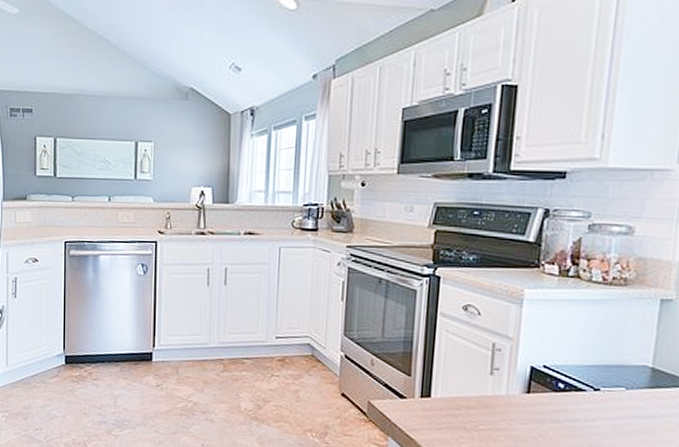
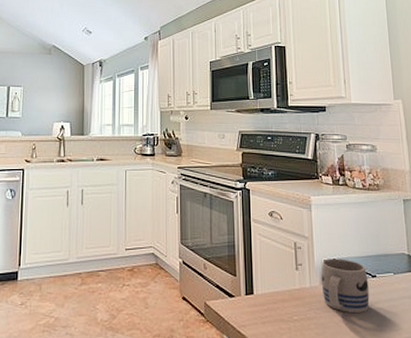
mug: none [521,364,588,429] -> present [321,258,370,313]

